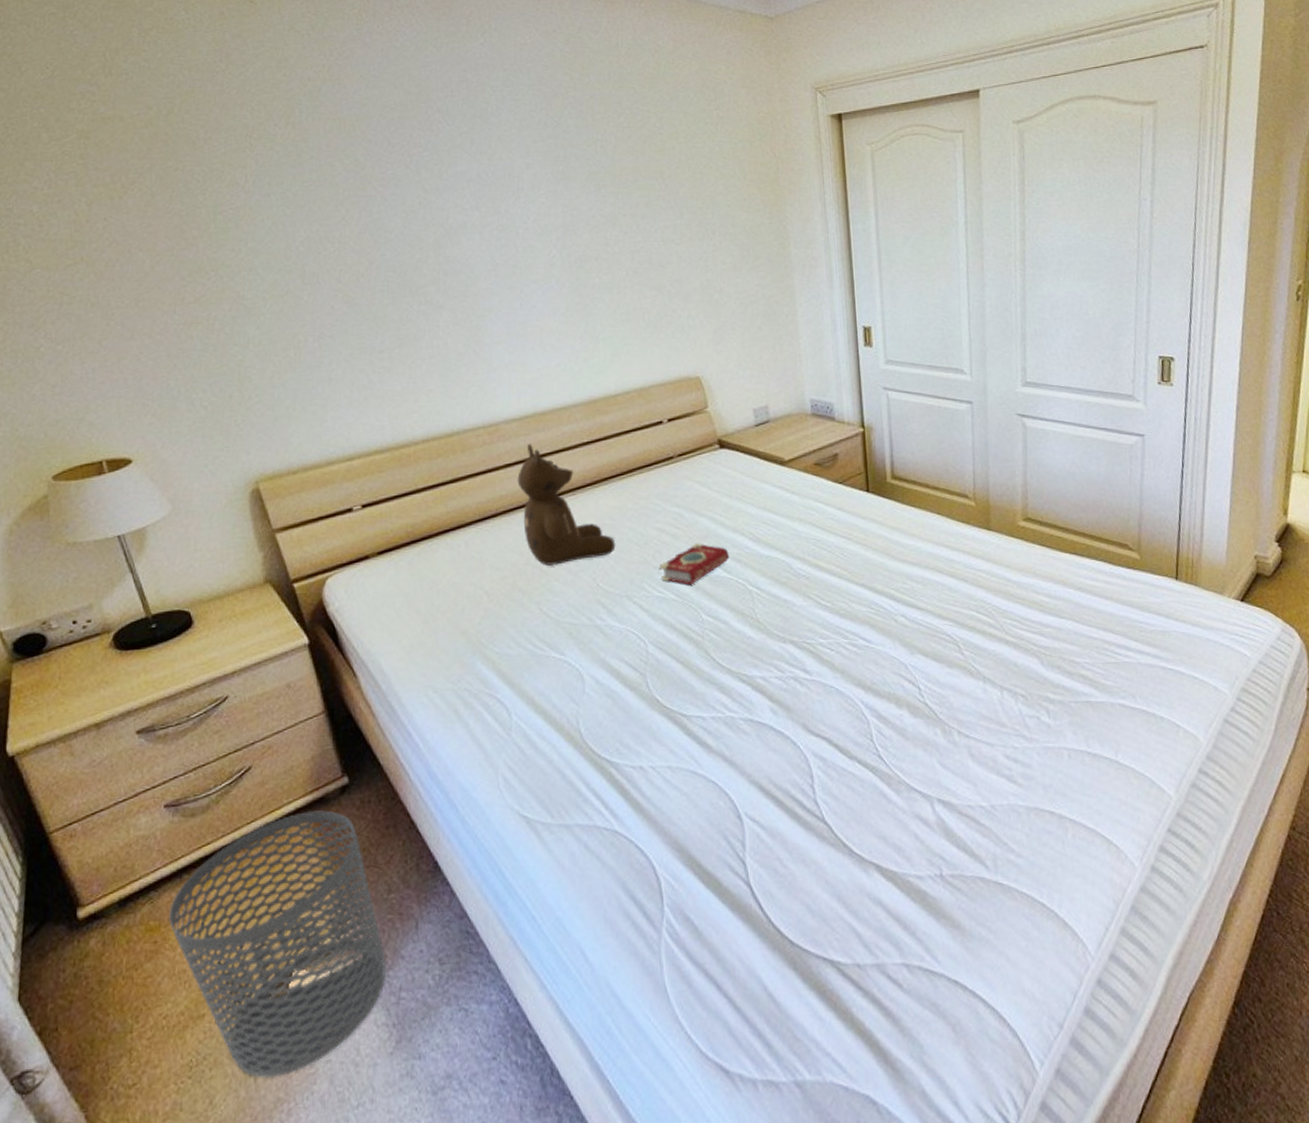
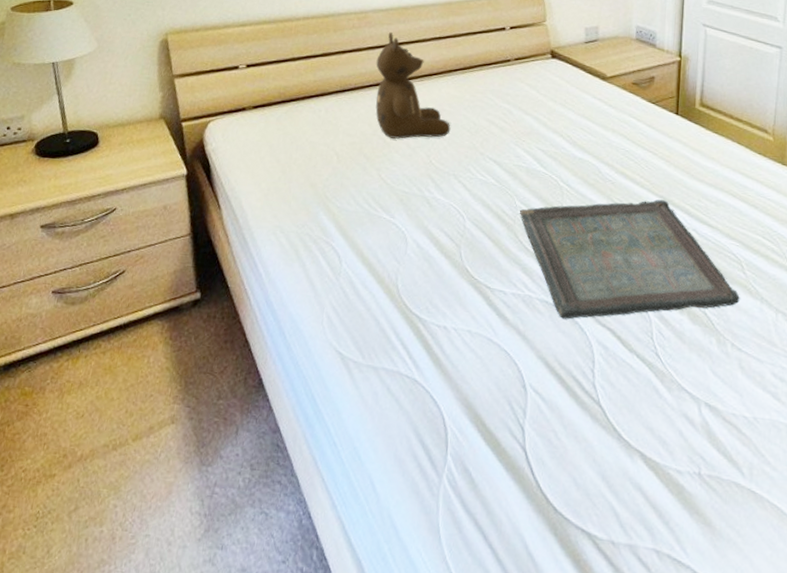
waste bin: present [169,810,387,1078] -> none [40,317,207,541]
book: present [660,543,729,585] -> none [485,137,547,174]
serving tray: none [708,588,961,736] -> present [520,199,740,320]

